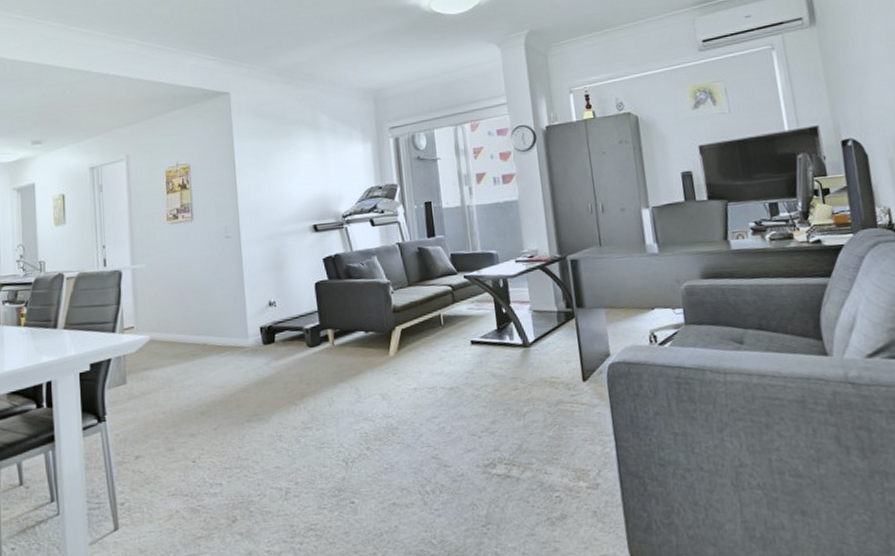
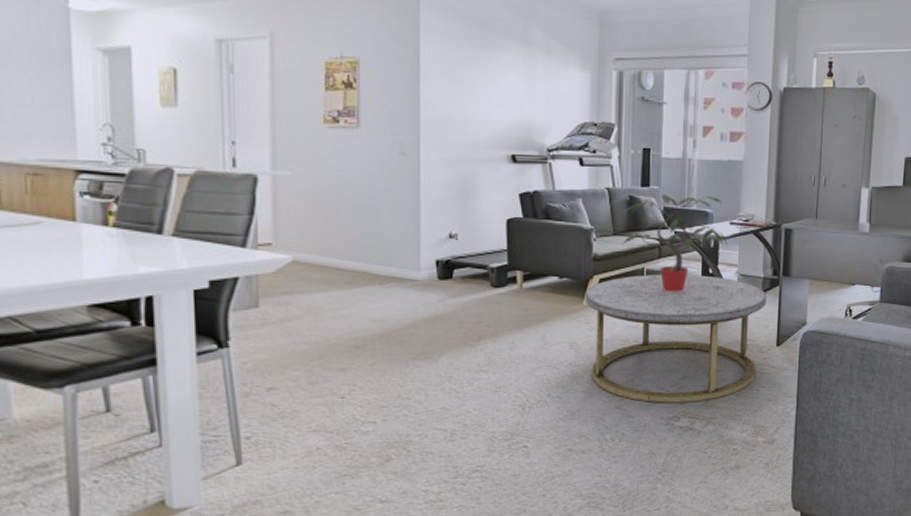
coffee table: none [389,315,567,451] -> present [585,274,767,403]
potted plant: none [409,237,516,336] -> present [616,194,728,293]

